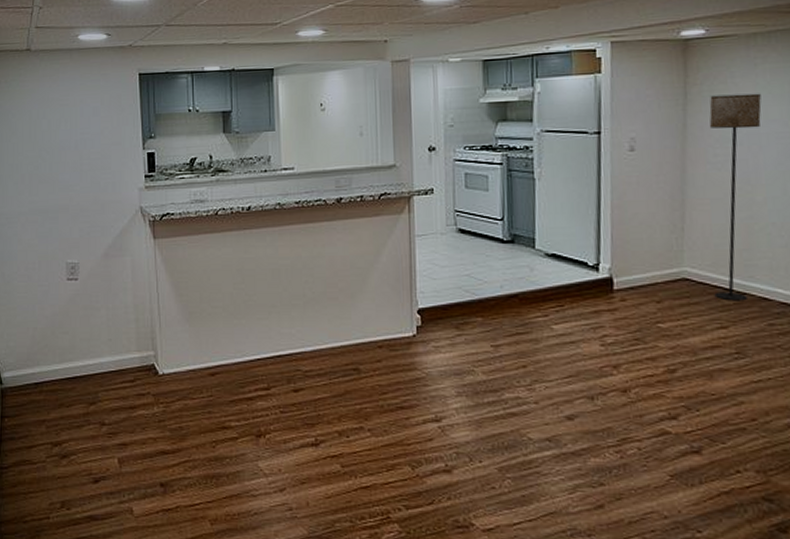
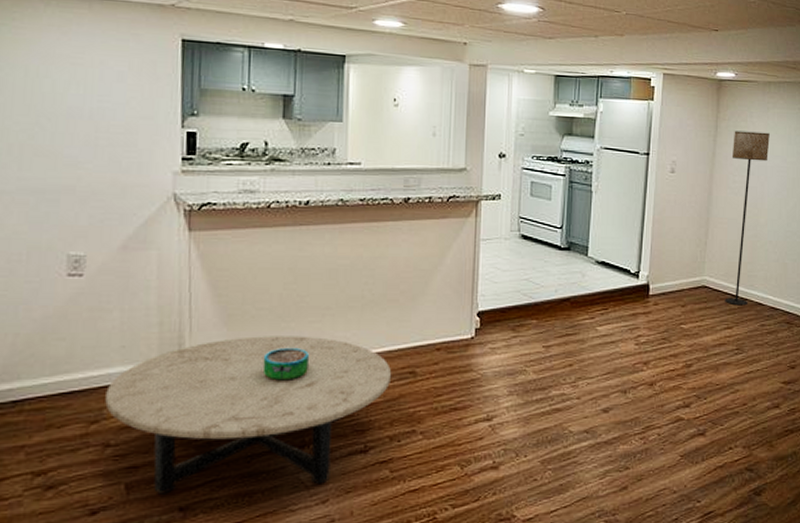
coffee table: none [100,332,337,473] -> present [105,336,392,494]
decorative bowl: none [220,342,261,375] -> present [262,347,310,382]

